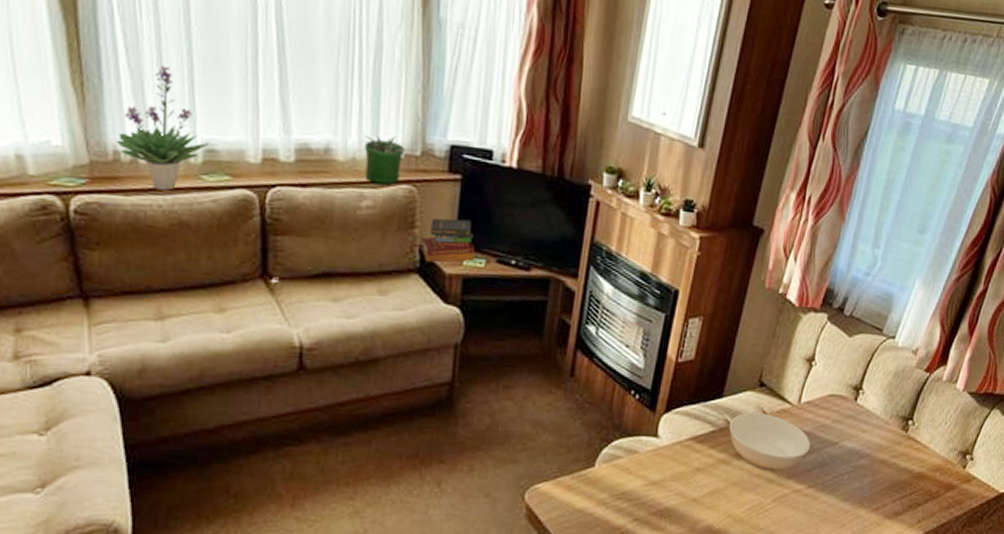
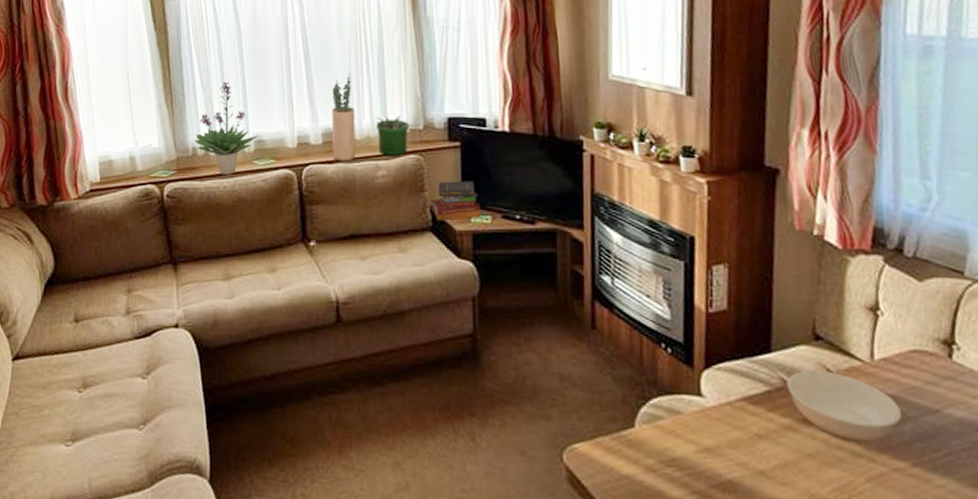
vase: none [307,76,340,187] -> present [331,73,356,162]

